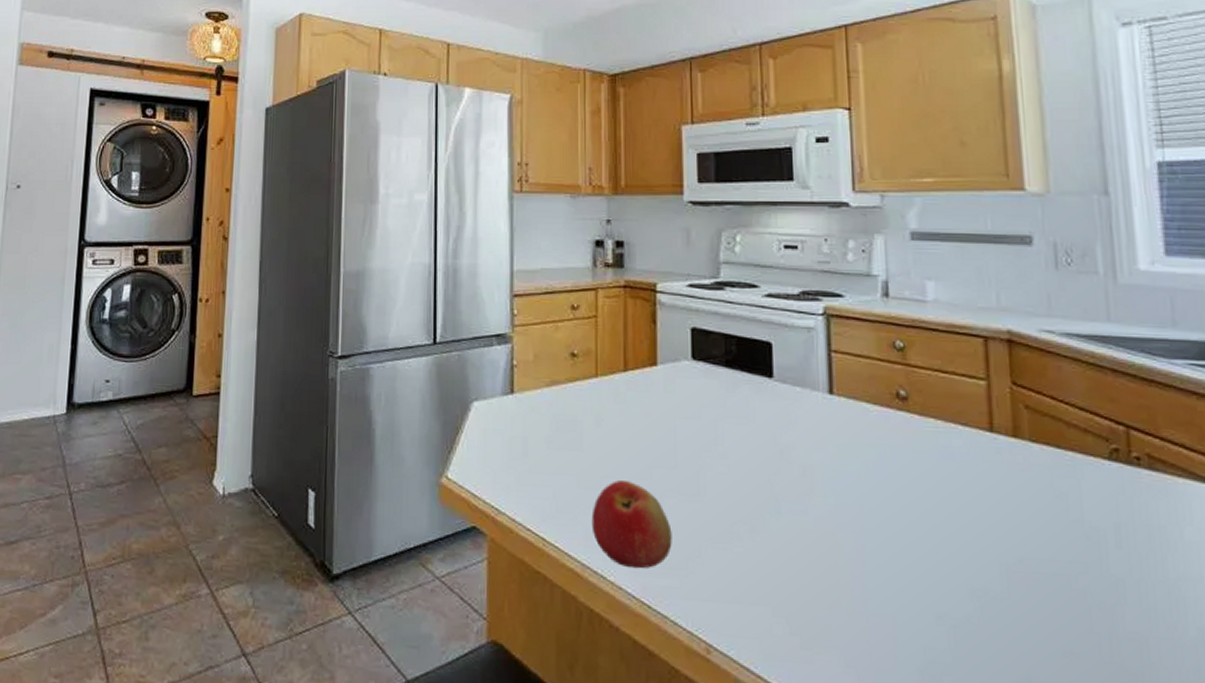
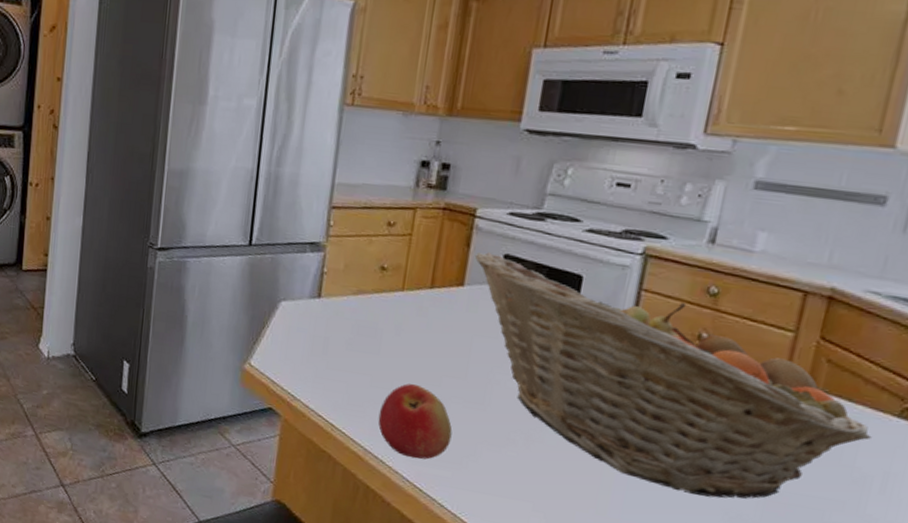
fruit basket: none [662,327,1091,575] -> present [474,252,872,499]

